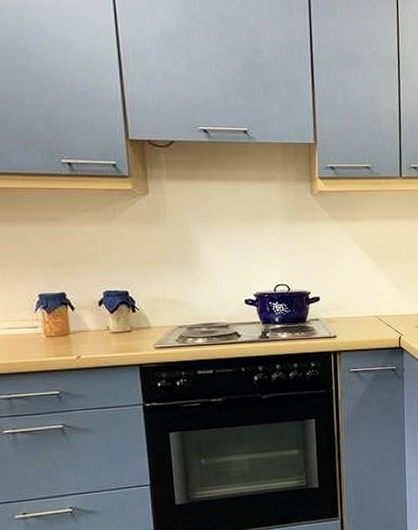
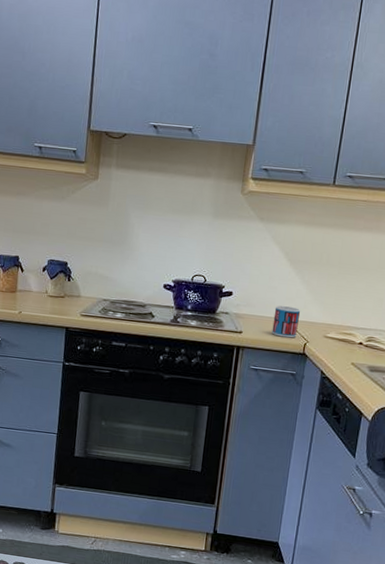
mug: none [364,302,391,335] -> present [272,305,301,338]

